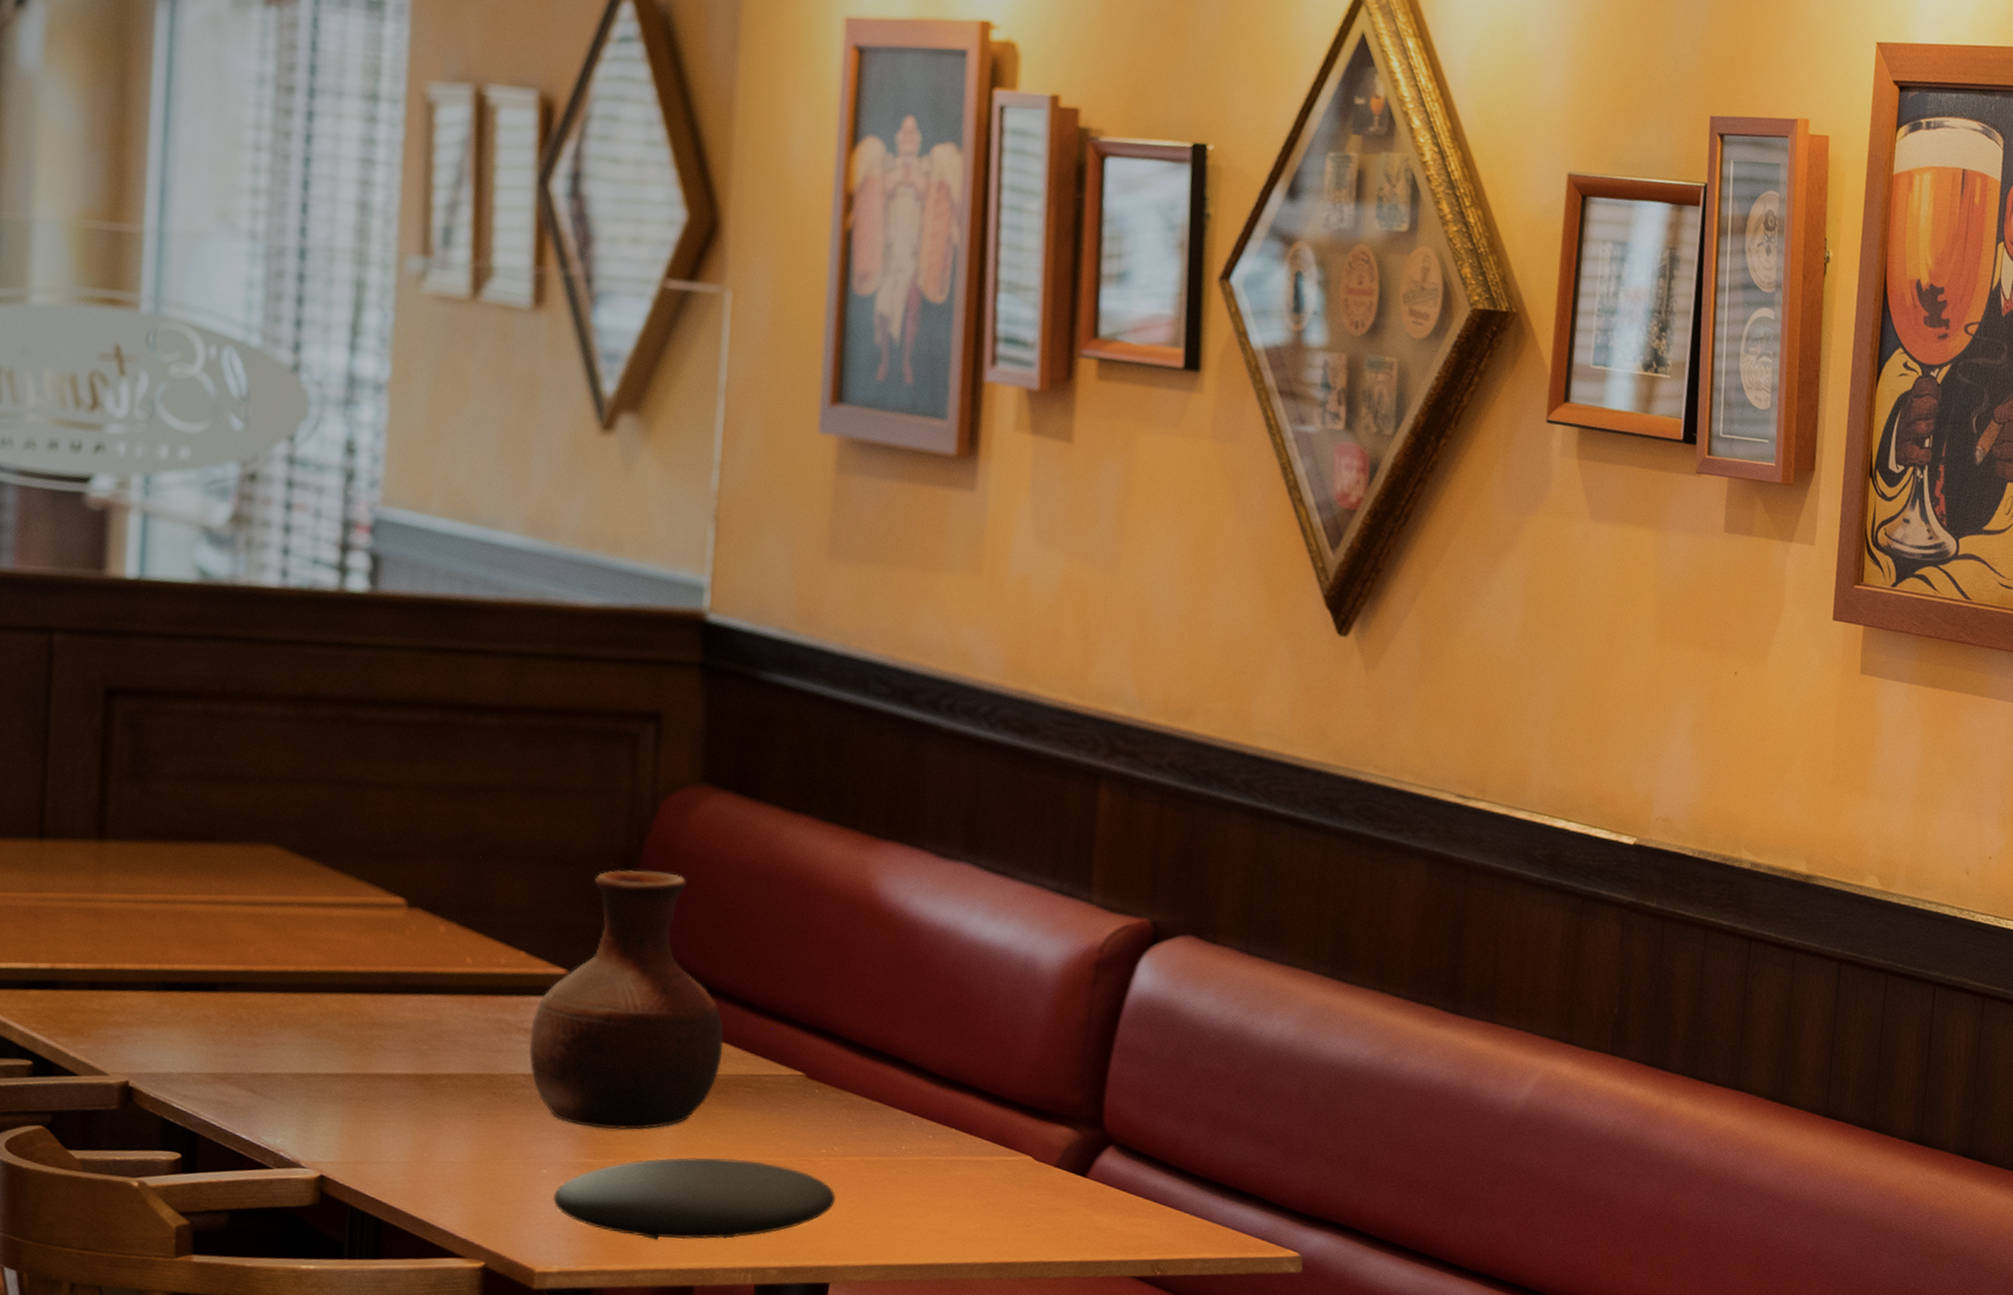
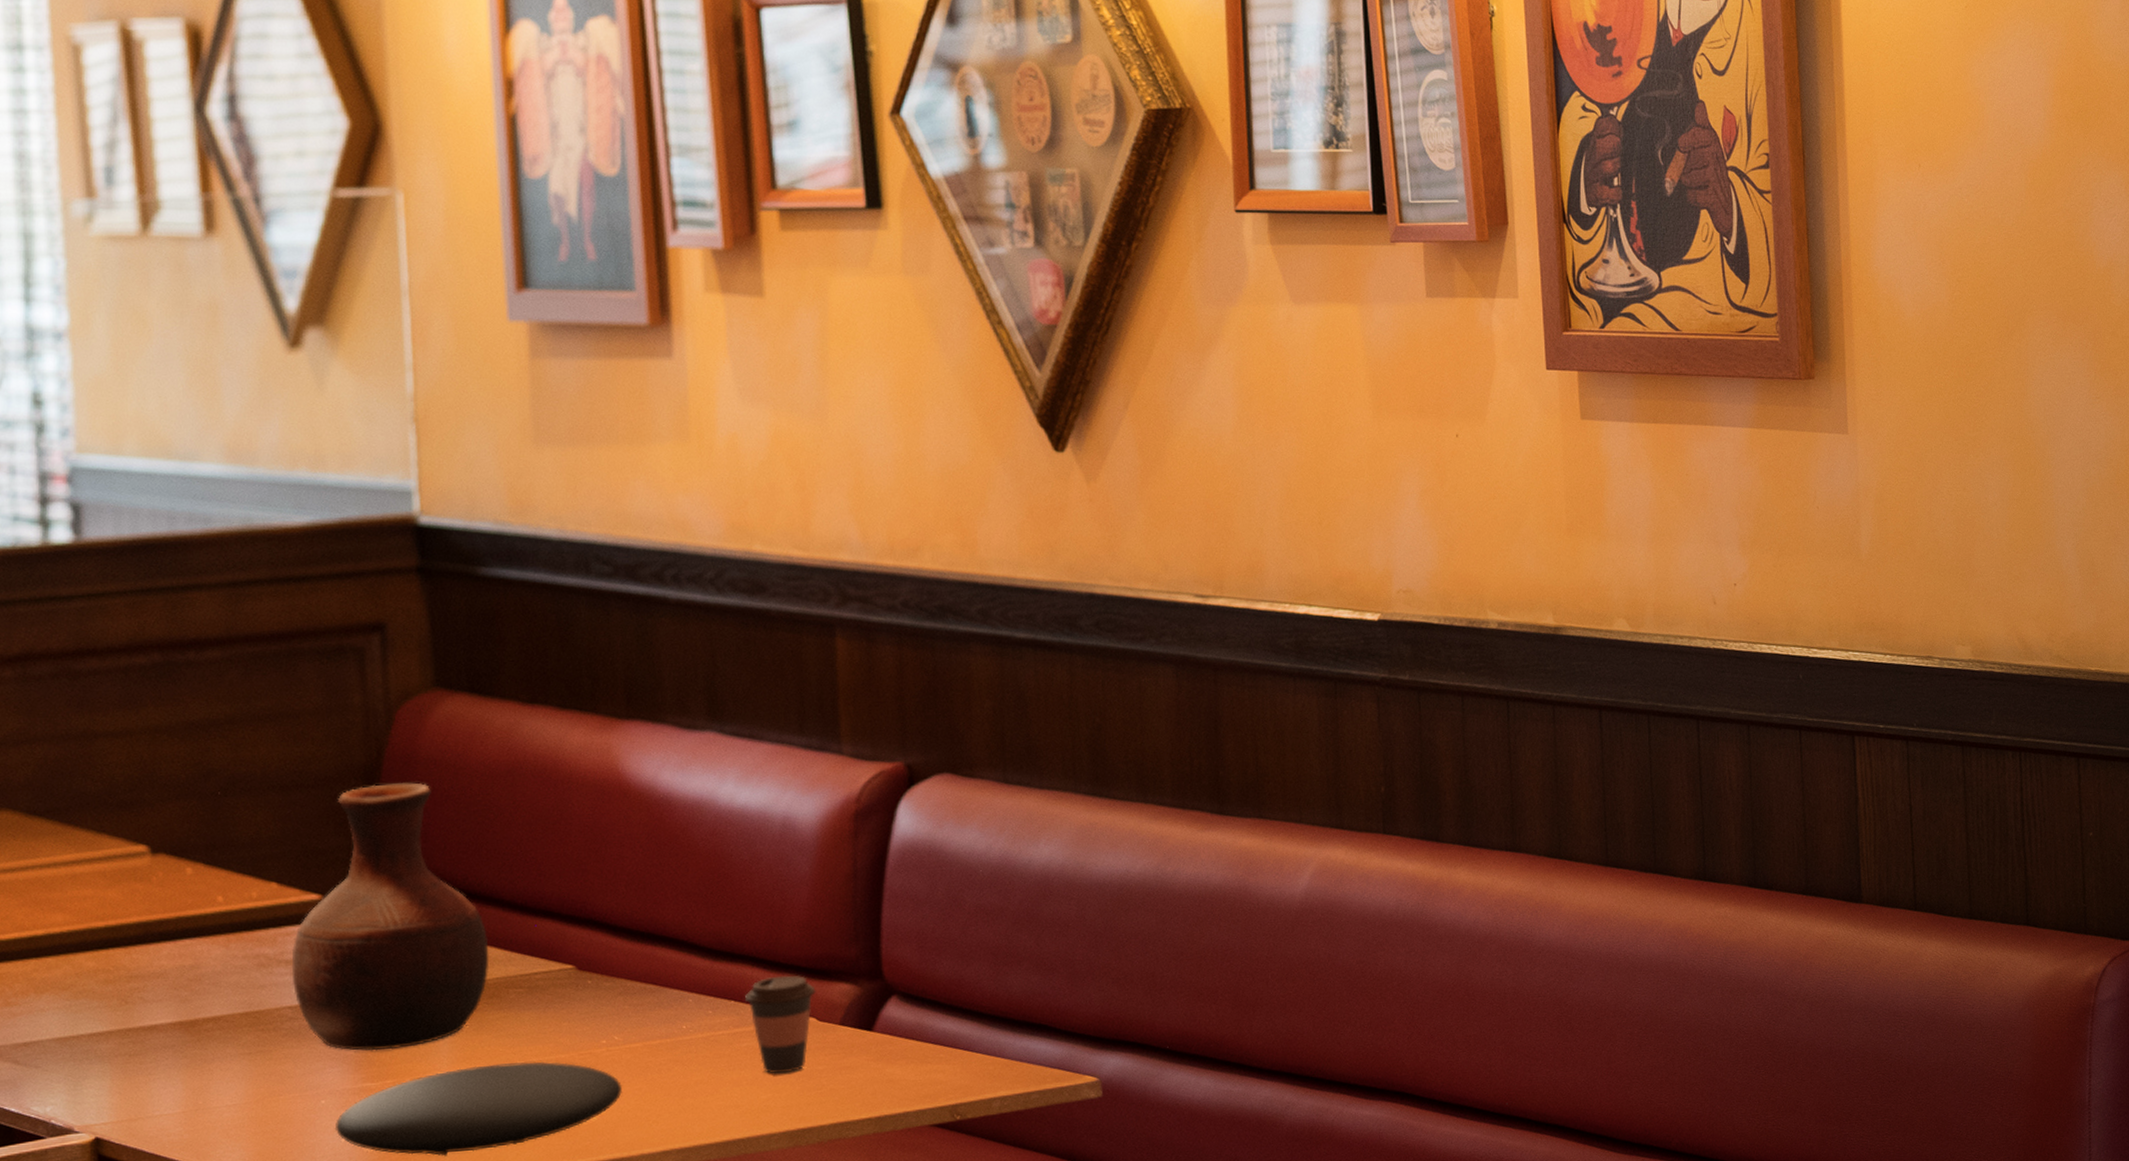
coffee cup: none [966,1111,1036,1207] -> present [745,975,816,1074]

